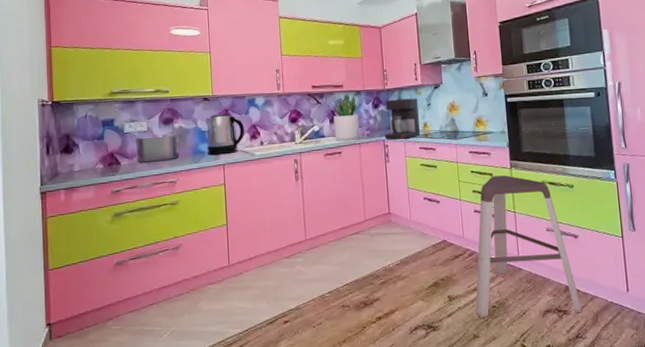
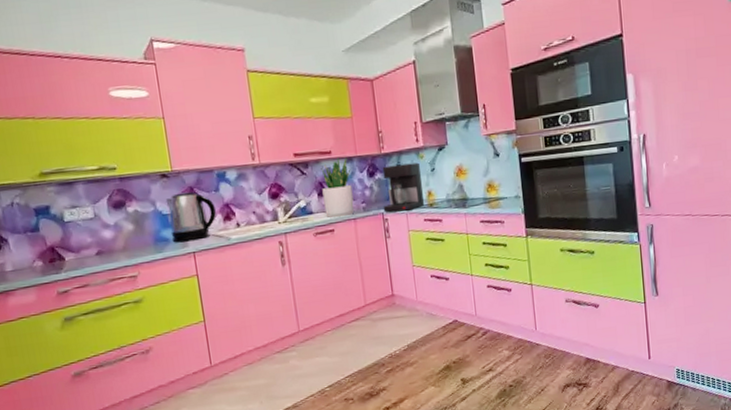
toaster: present [136,134,180,164] -> none [81,220,138,258]
step stool: present [475,175,582,318] -> none [491,245,603,399]

